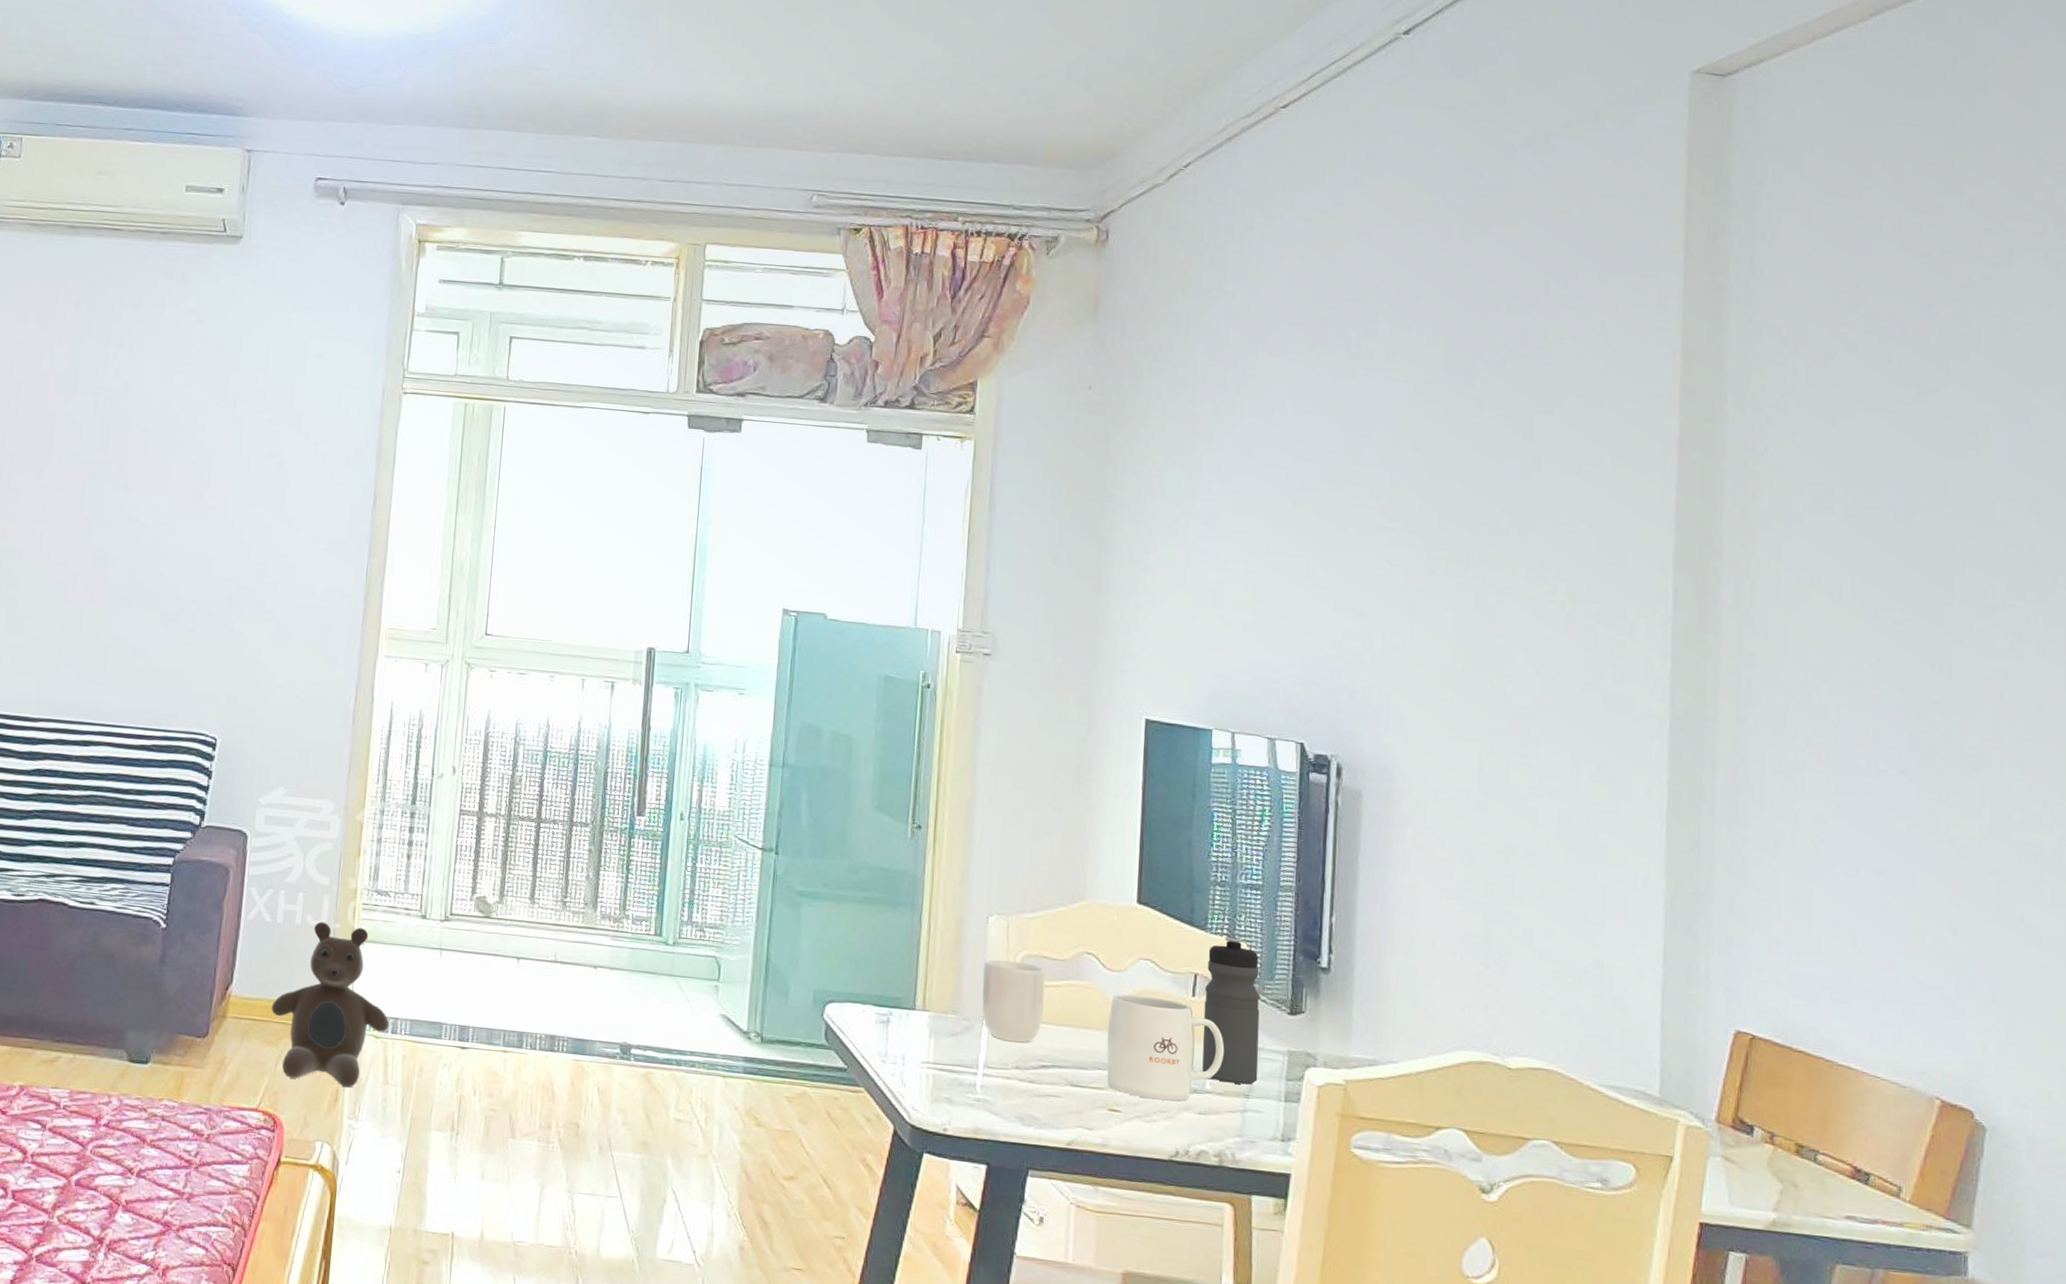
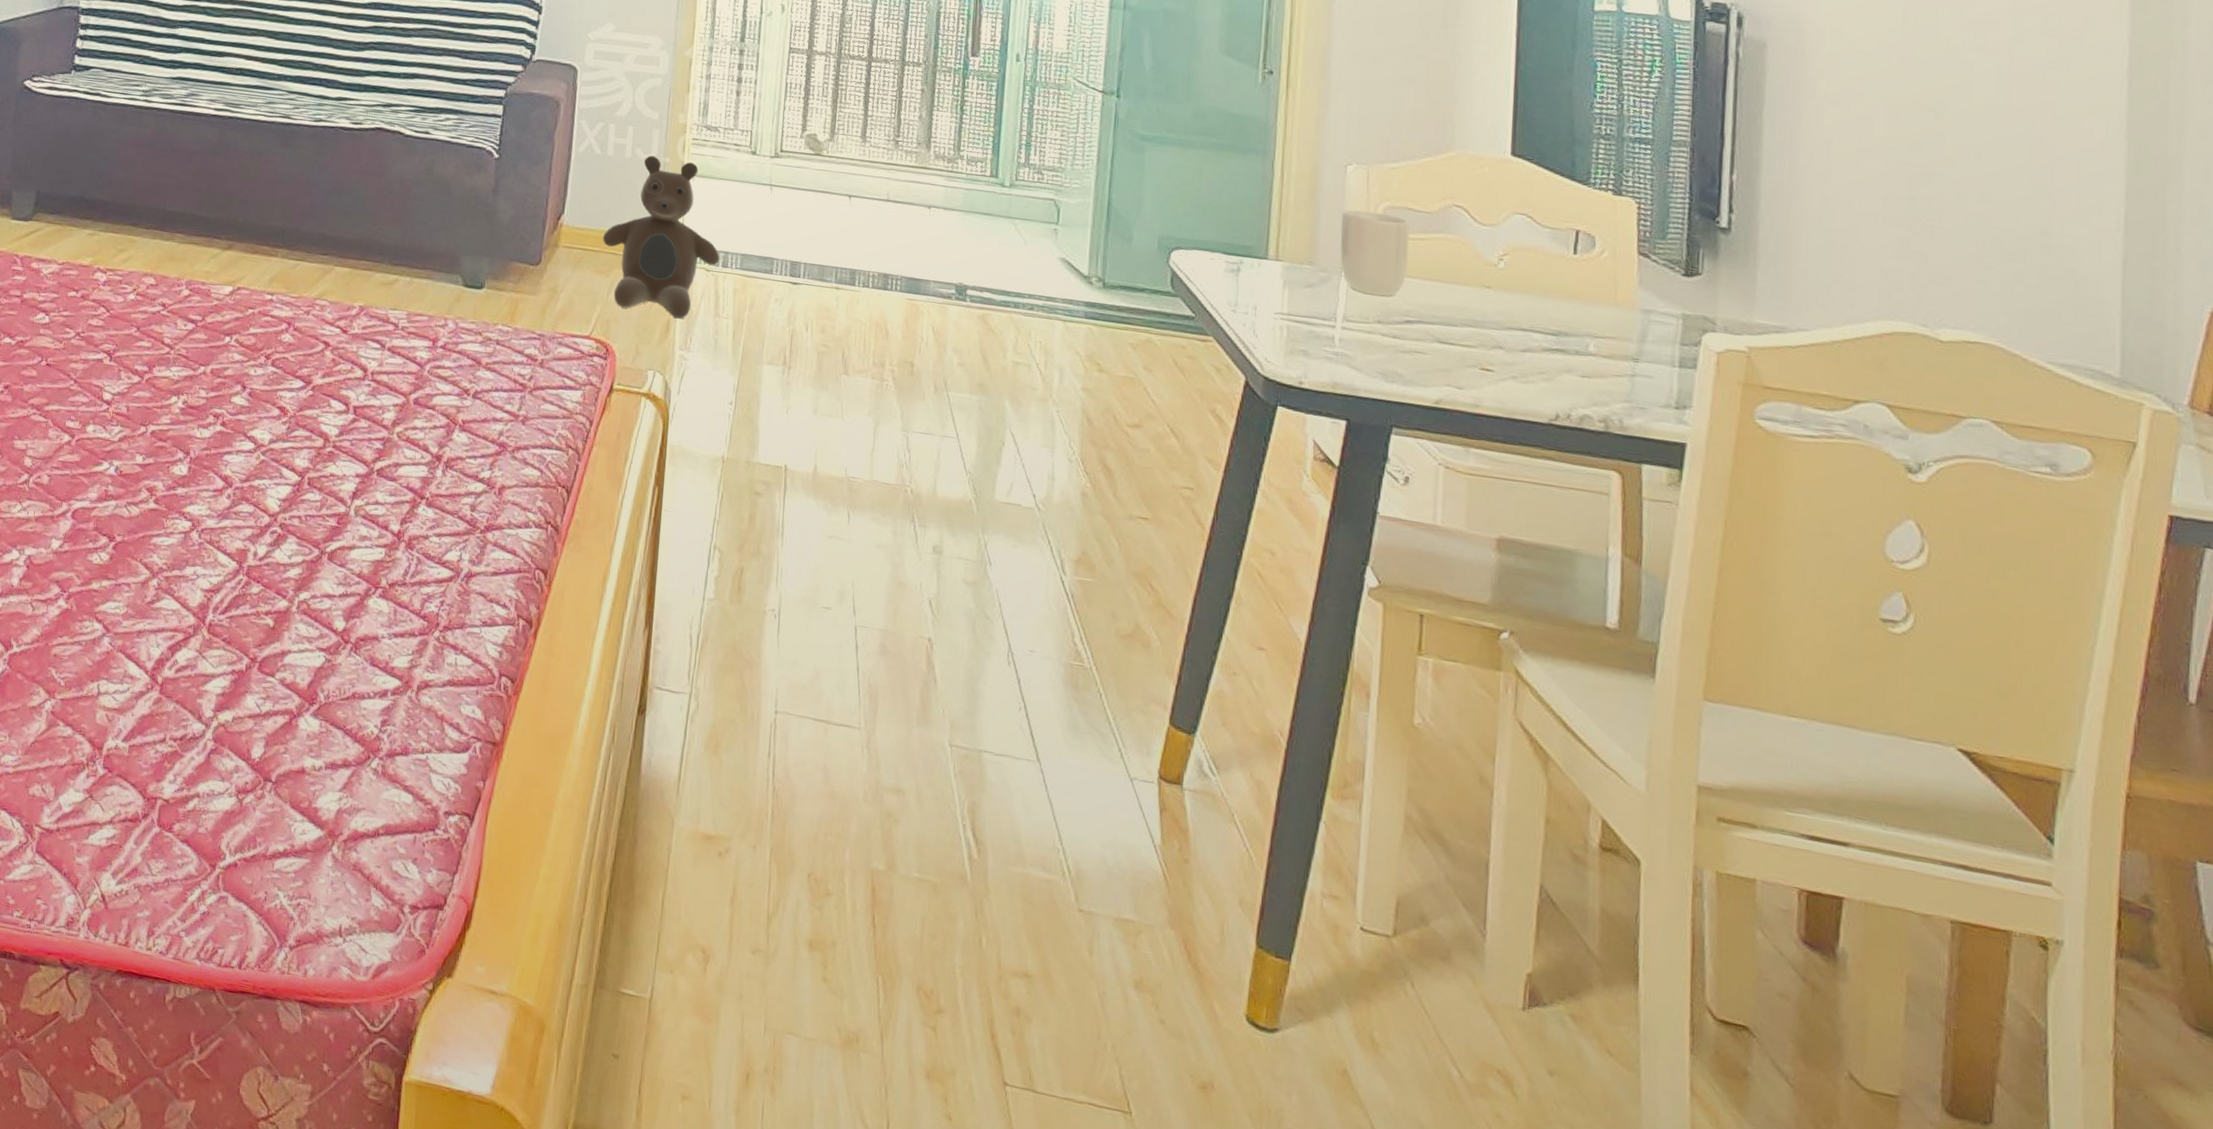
mug: present [1106,994,1225,1101] -> none [1478,249,1611,363]
water bottle: present [1202,937,1261,1085] -> none [1585,193,1651,348]

